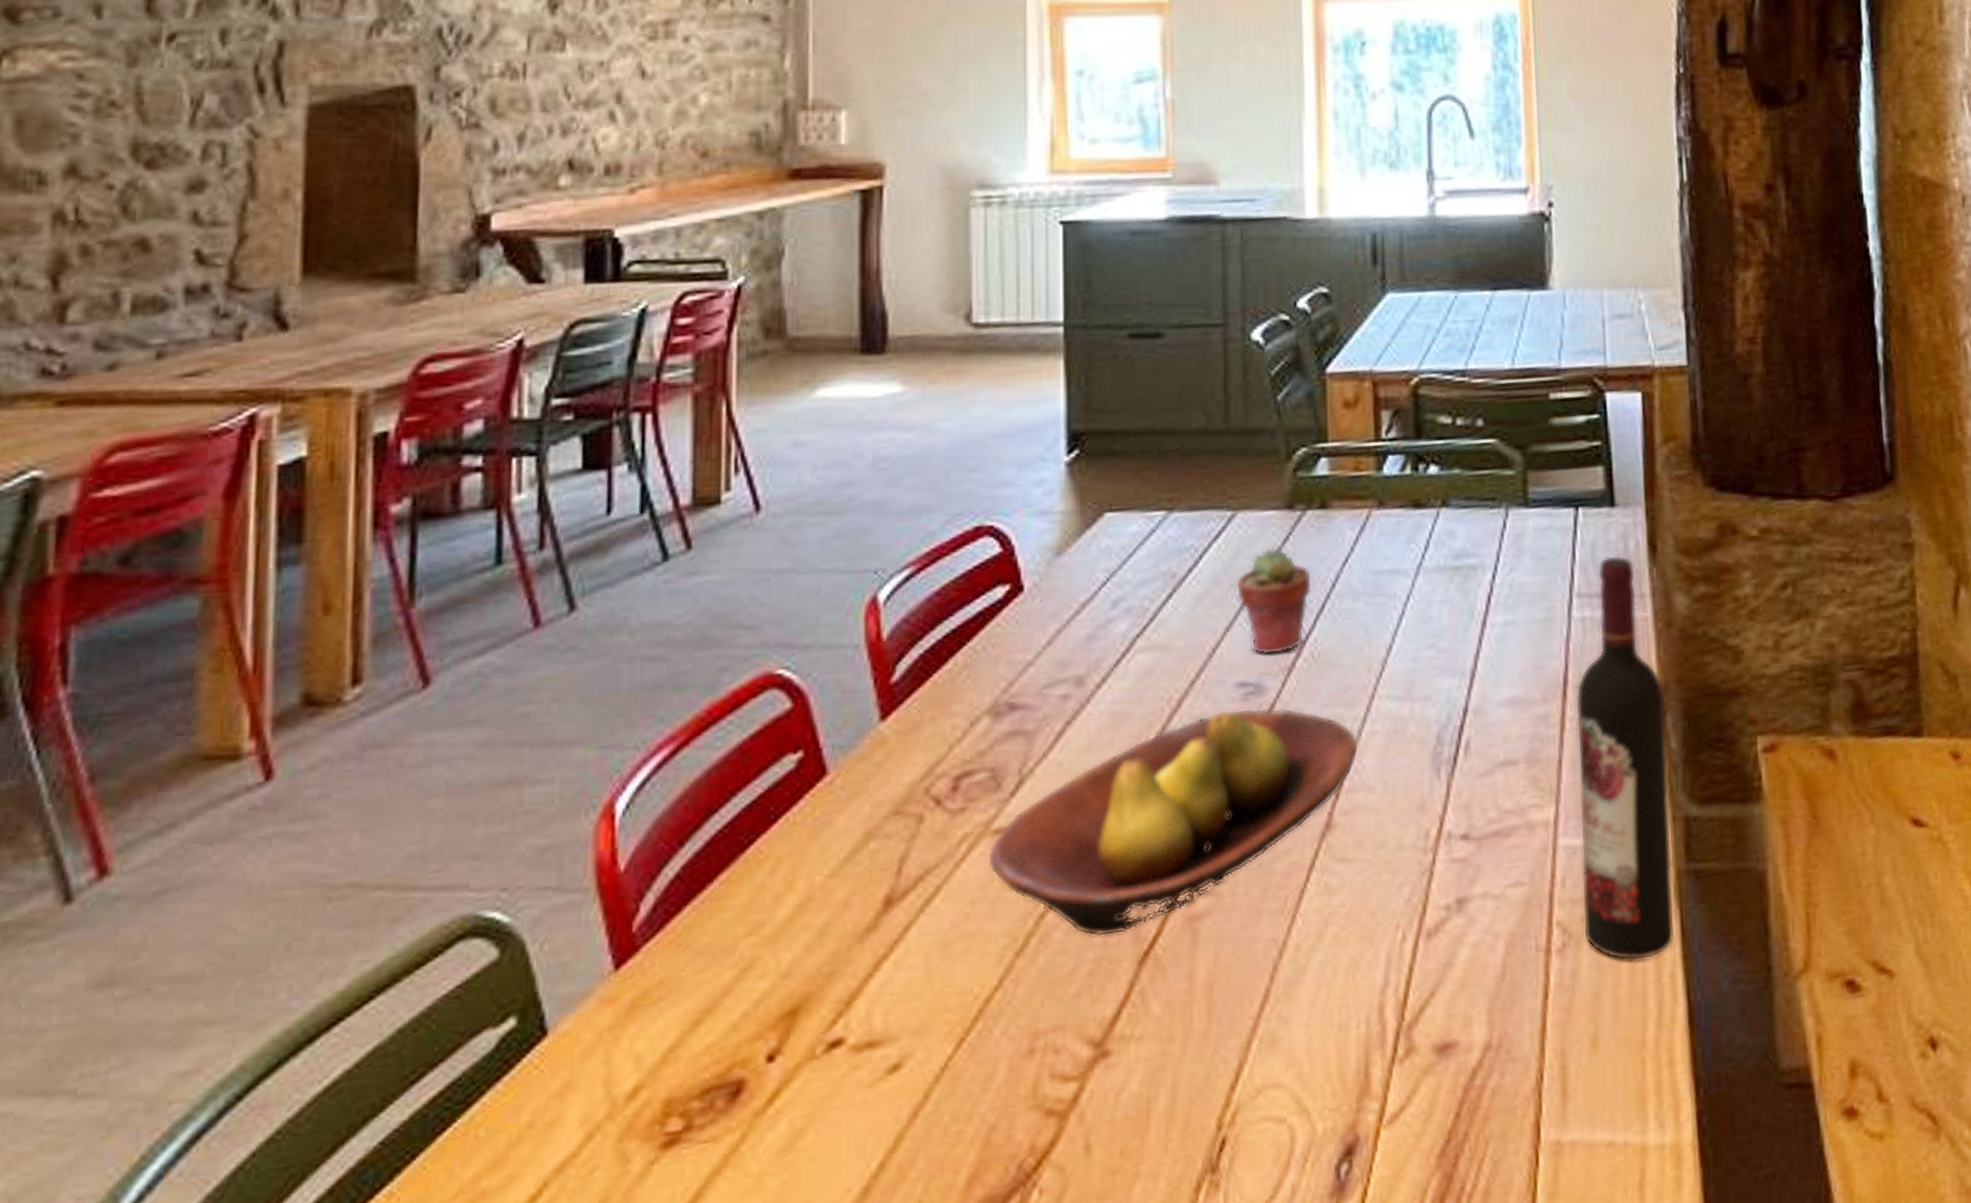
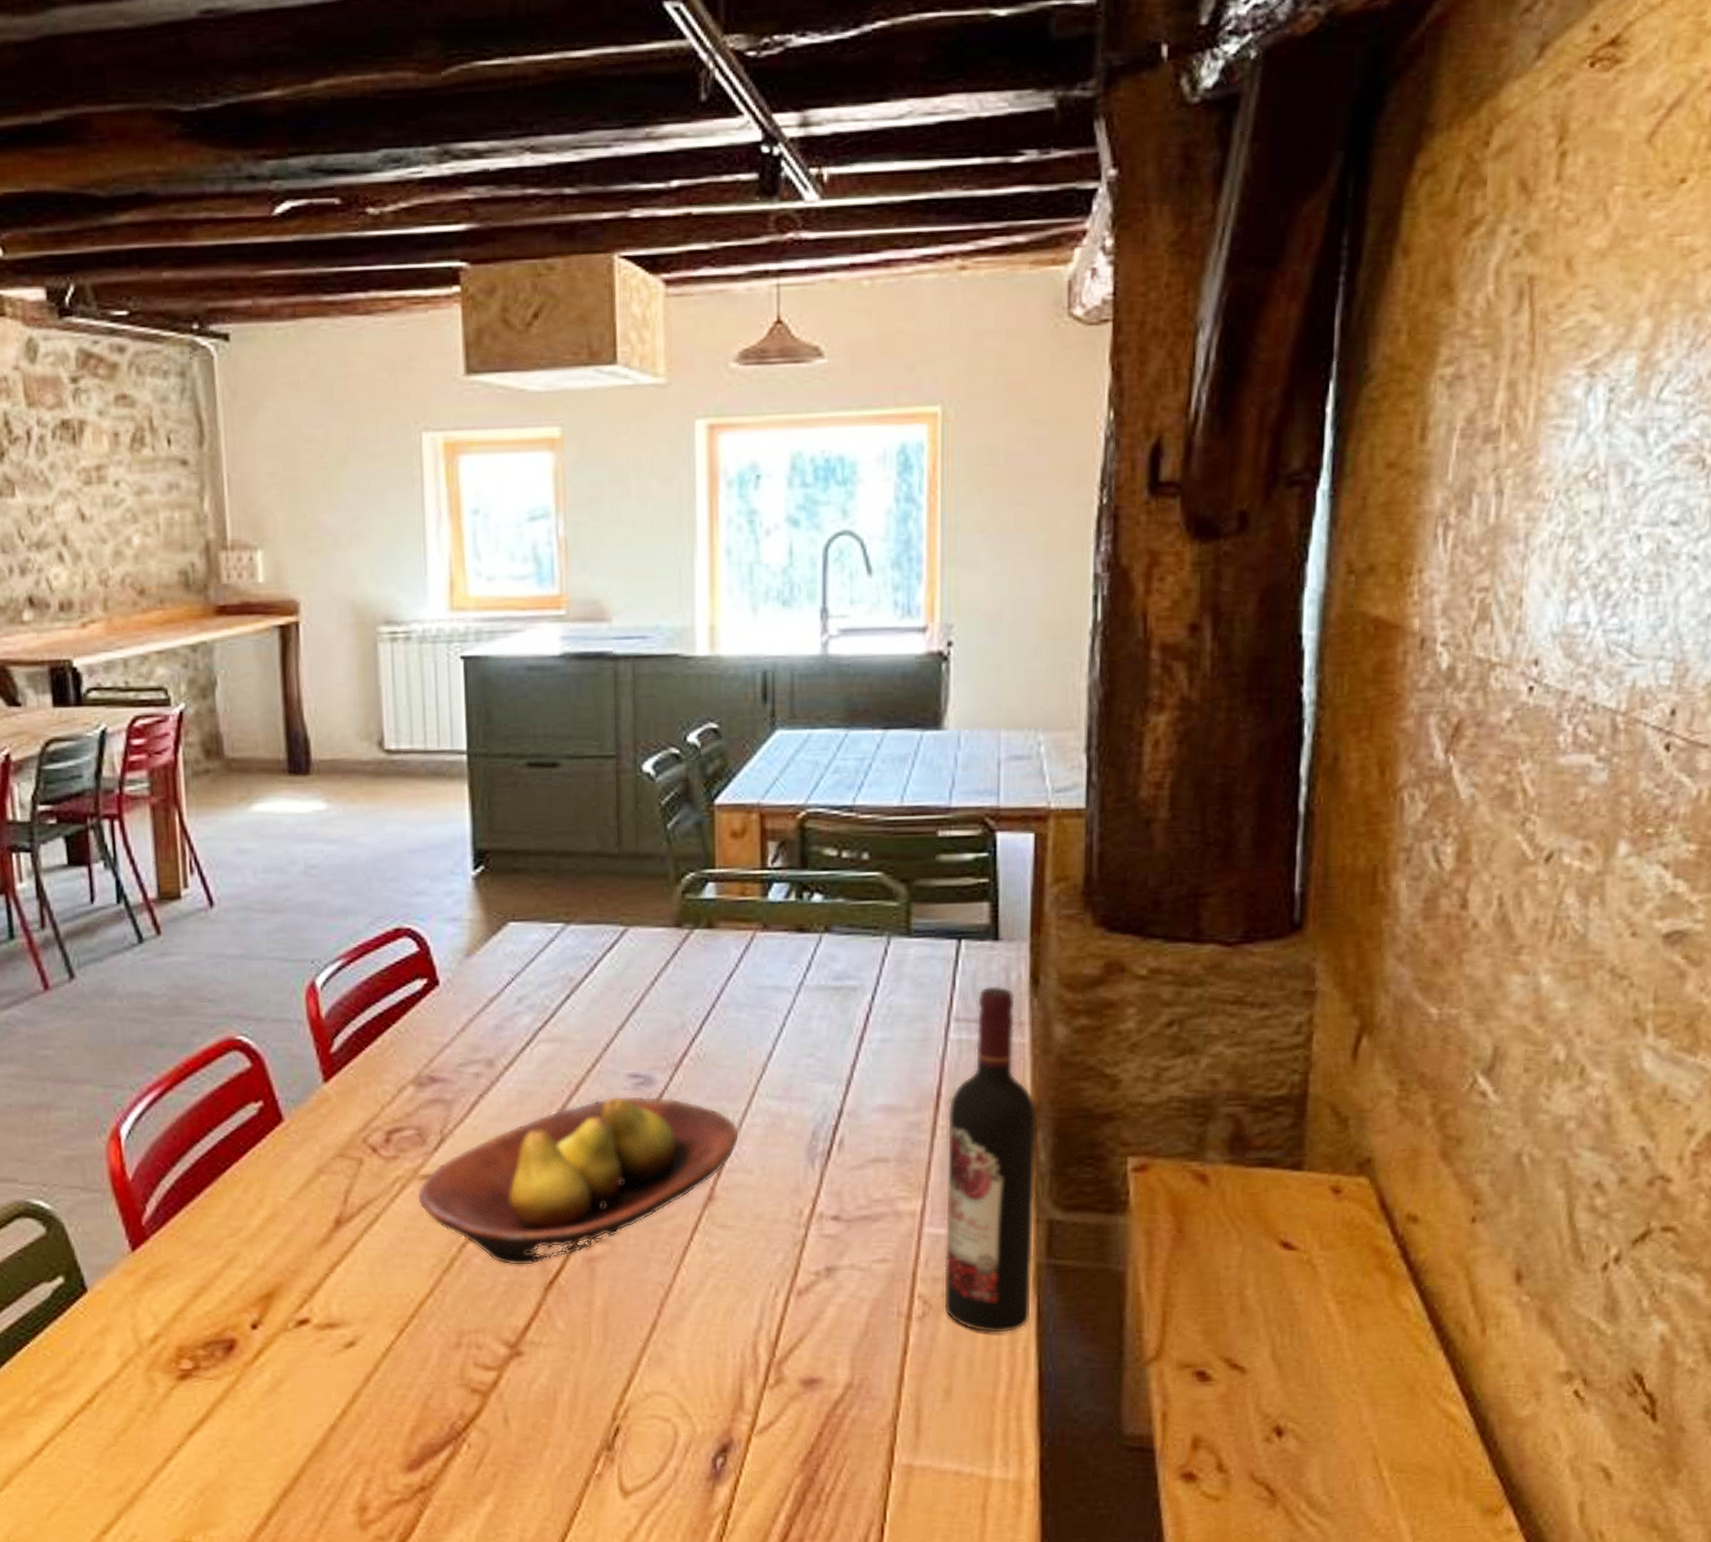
potted succulent: present [1235,547,1313,655] -> none [627,960,699,1052]

